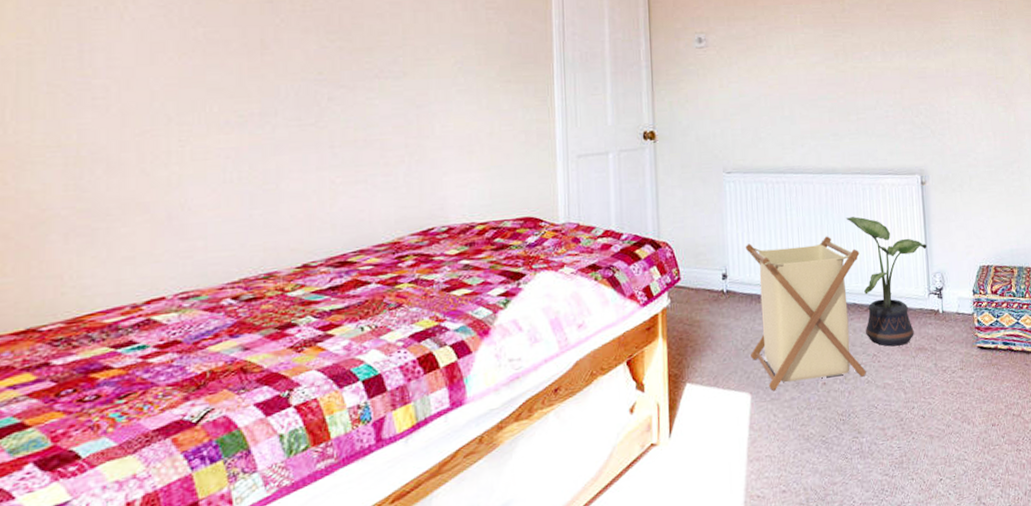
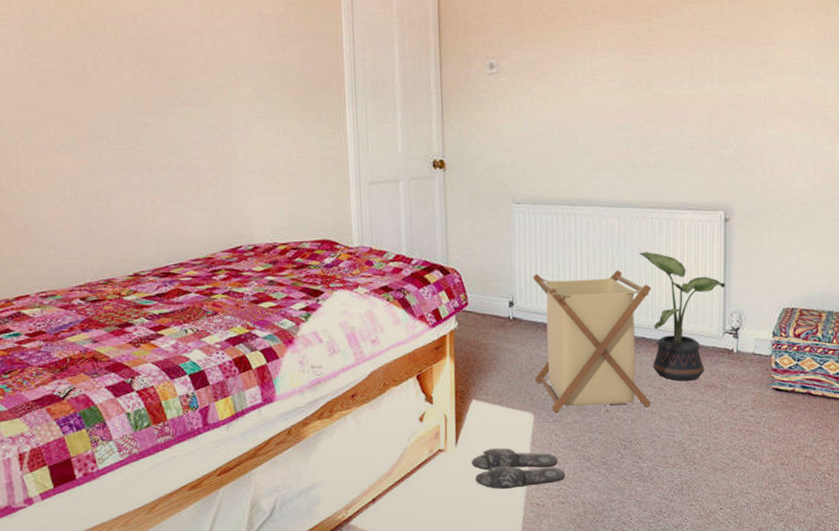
slippers: none [687,434,785,484] -> present [472,448,565,489]

